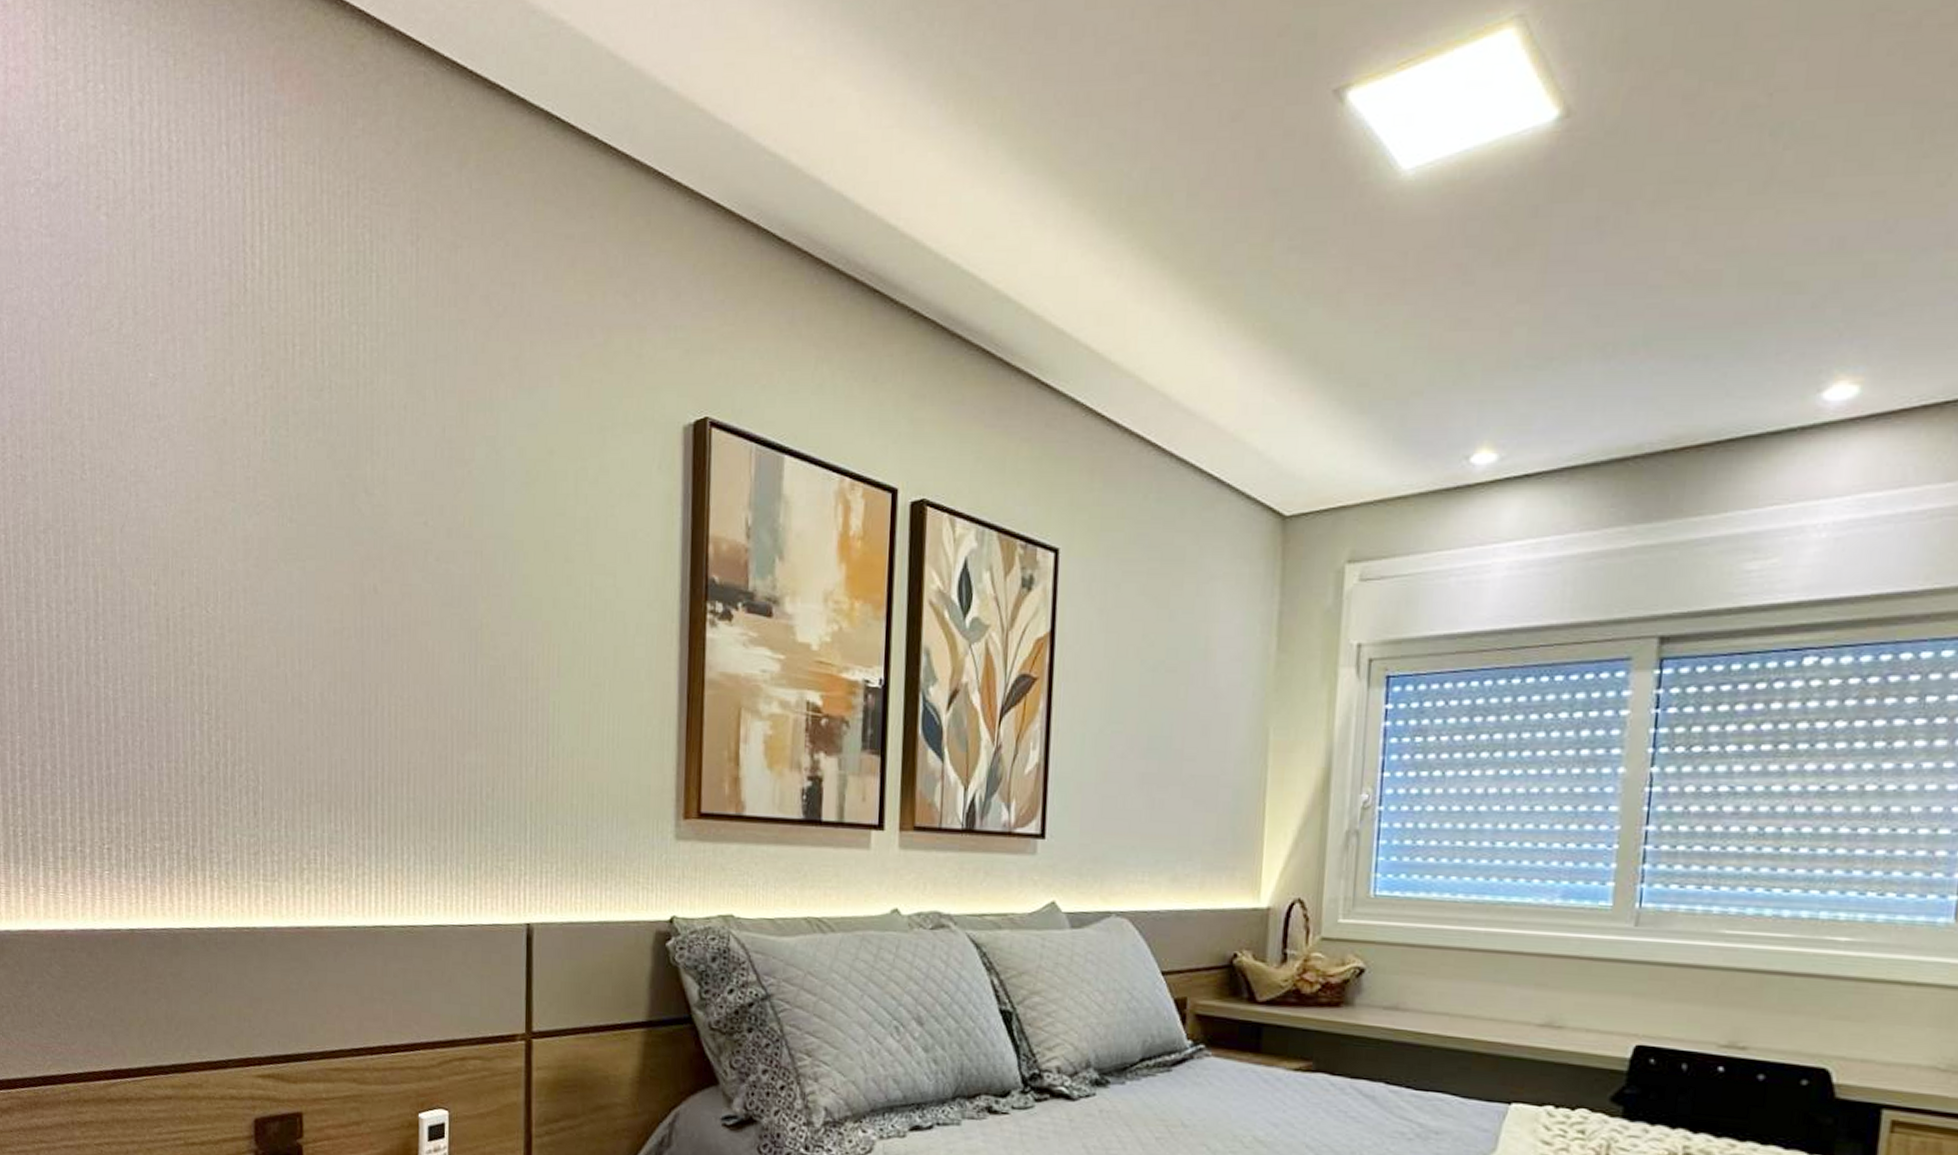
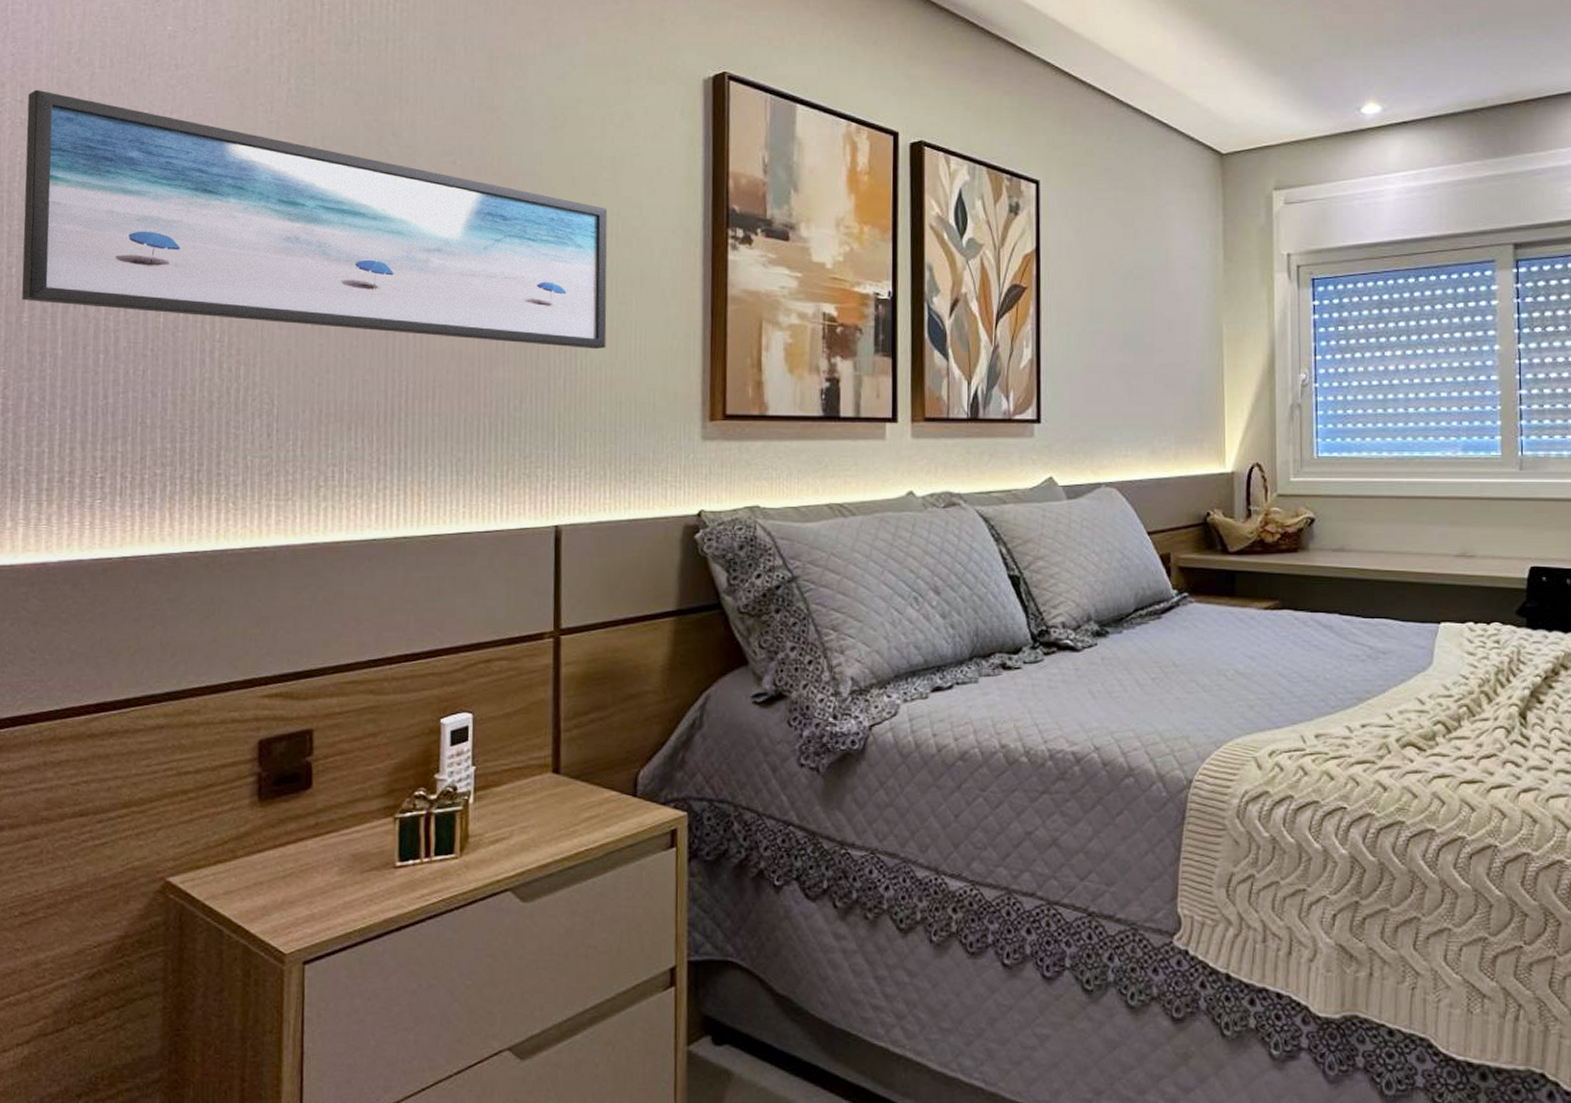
wall art: none [27,443,581,735] -> present [22,89,608,350]

